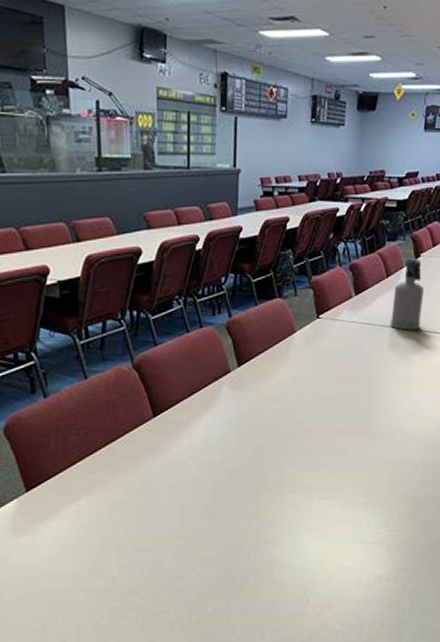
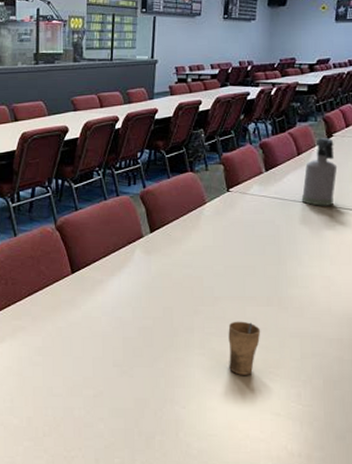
cup: none [319,453,352,508] -> present [228,321,261,375]

